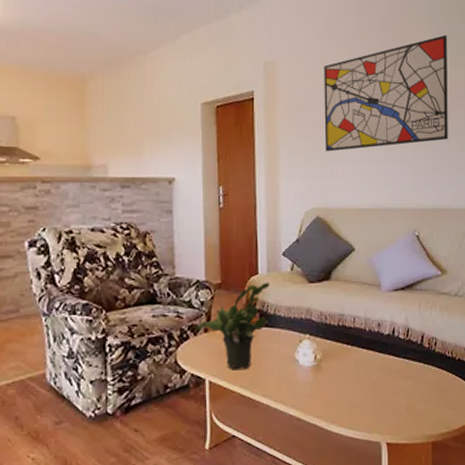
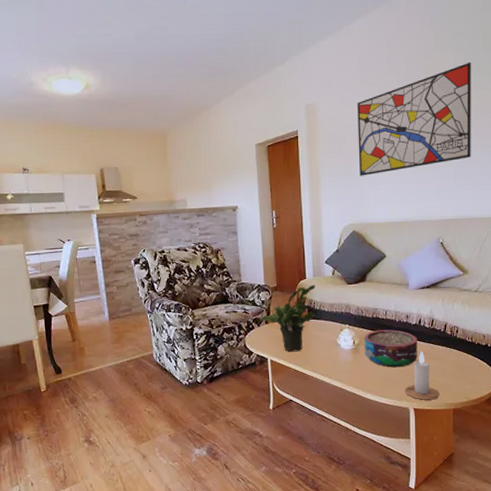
bowl: none [327,341,391,390] -> present [364,330,418,368]
candle: none [375,369,416,432] -> present [404,351,440,400]

